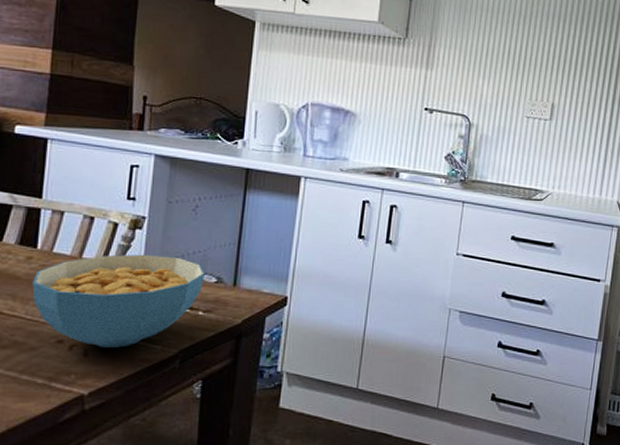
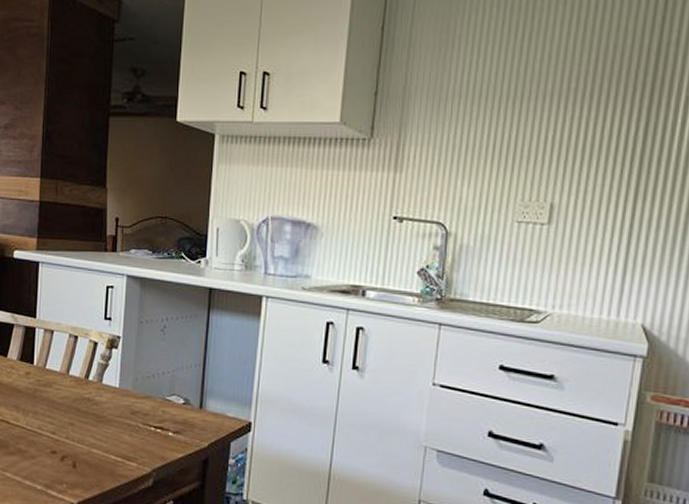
cereal bowl: present [32,254,205,348] -> none [31,372,173,462]

